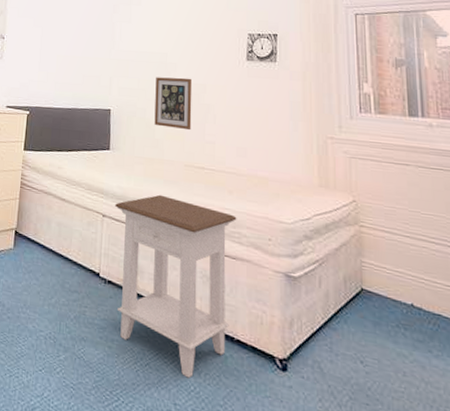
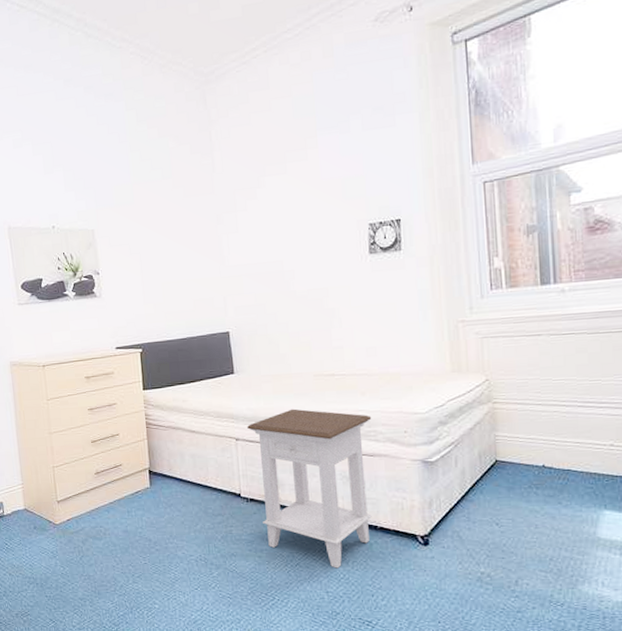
picture frame: present [154,77,193,131] -> none [273,283,317,341]

